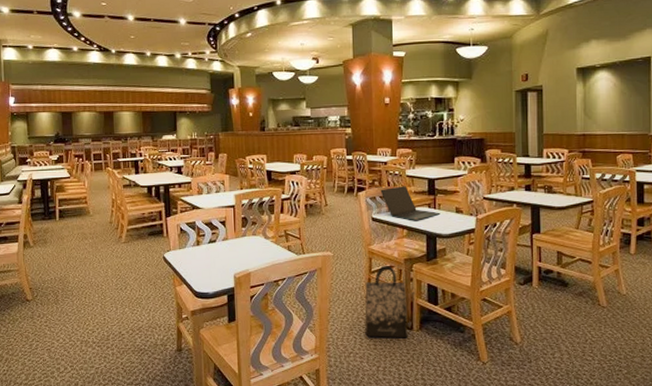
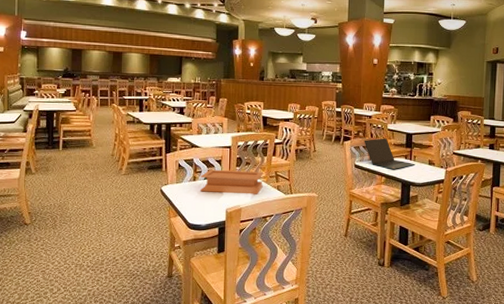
tray: none [205,231,272,257] -> present [201,169,263,195]
shopping bag: present [365,265,407,339] -> none [342,207,380,274]

